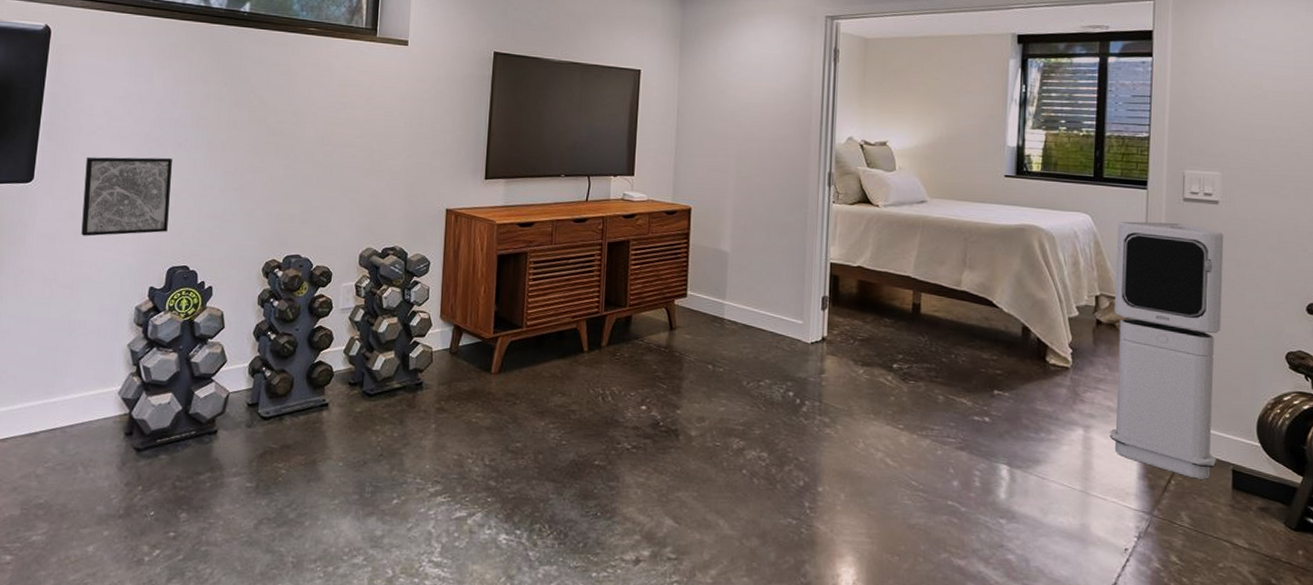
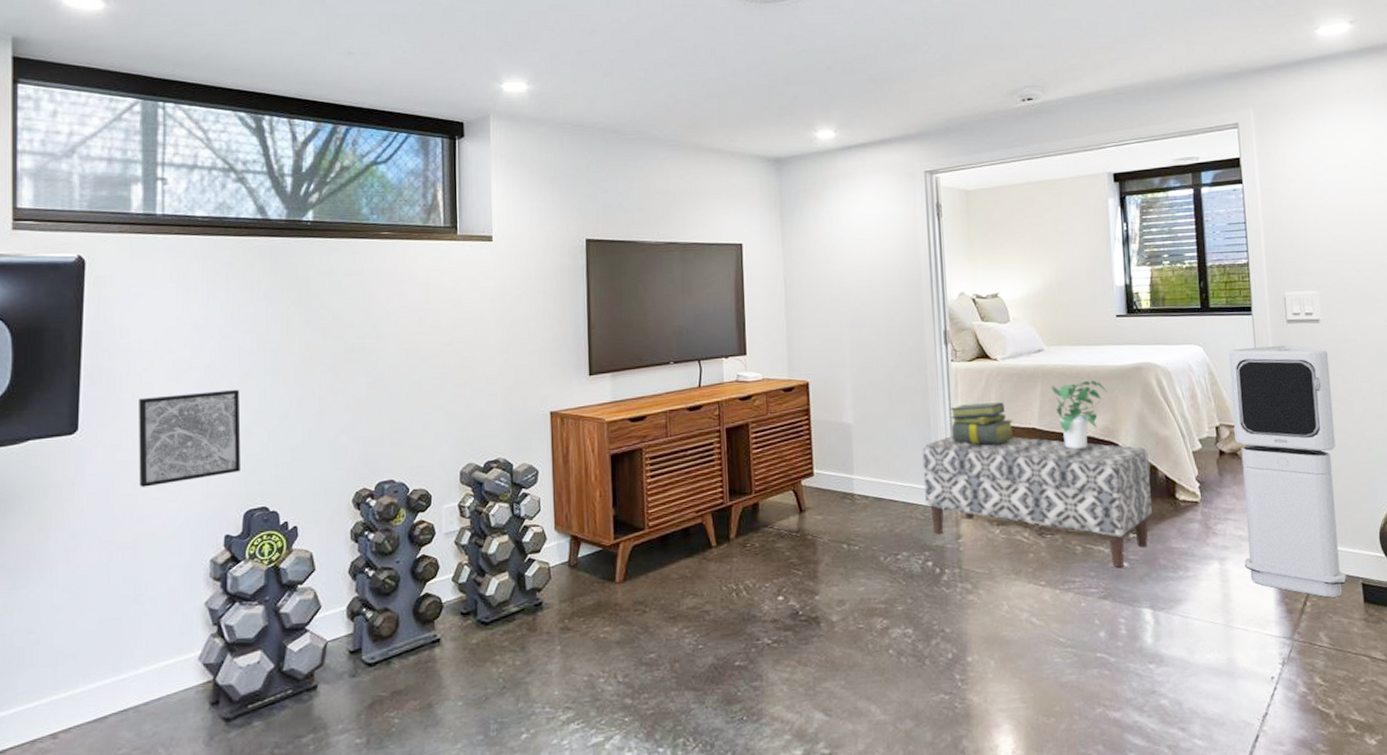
bench: none [792,275,1023,421] -> present [922,436,1152,567]
stack of books: none [825,245,889,288] -> present [950,402,1015,445]
potted plant: none [926,236,987,302] -> present [1049,380,1107,449]

